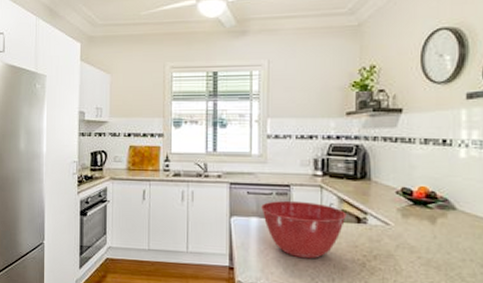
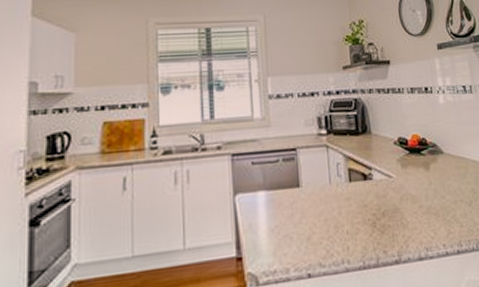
mixing bowl: present [261,200,346,259] -> none [268,164,354,230]

